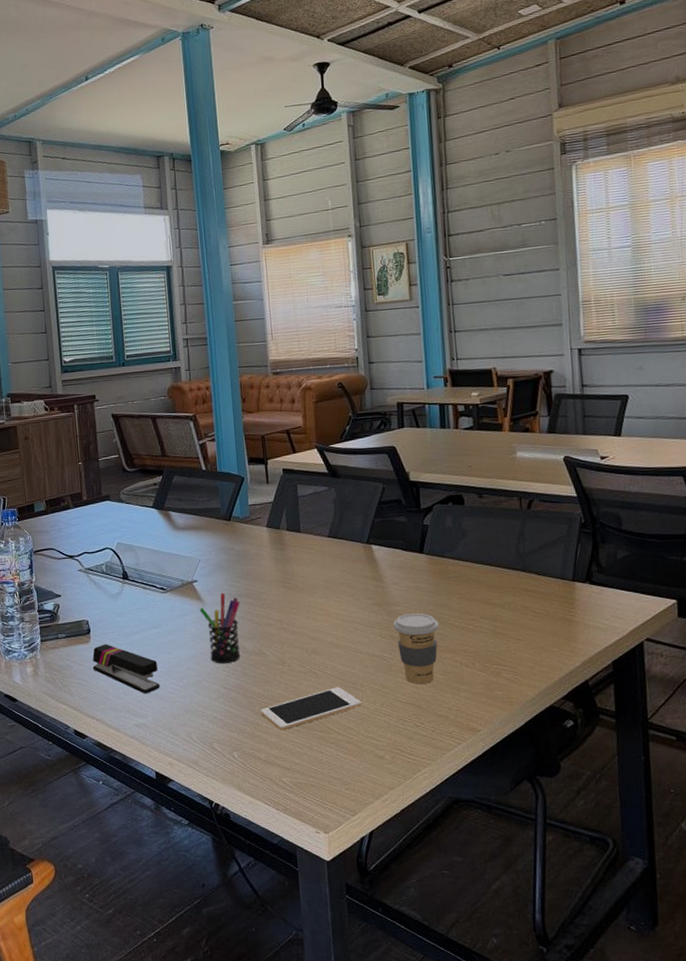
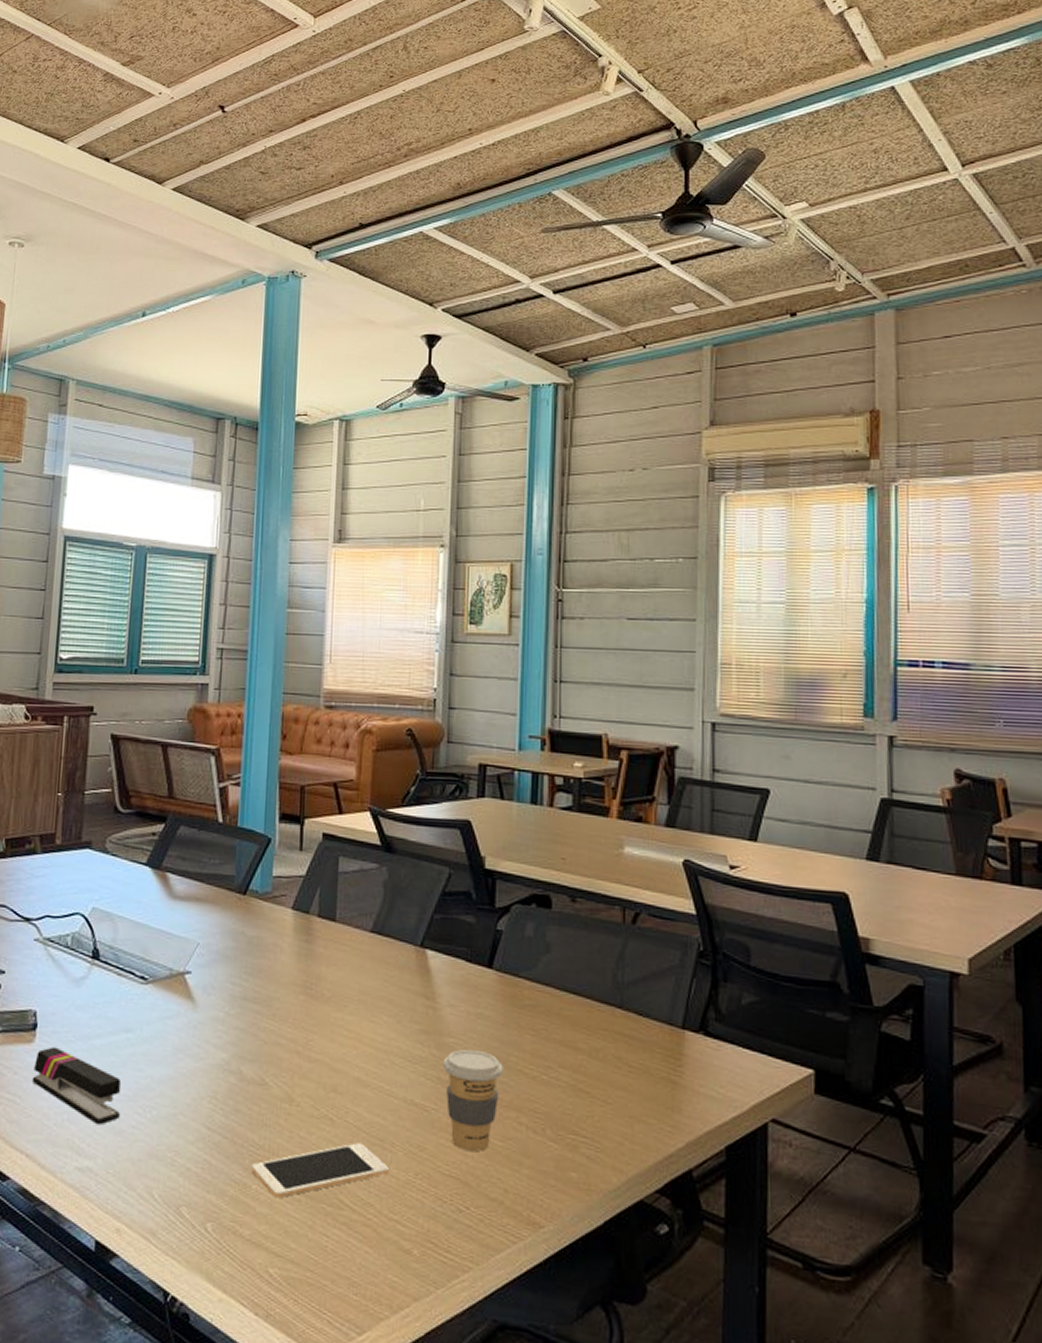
pen holder: present [199,592,241,664] -> none [188,992,244,1094]

